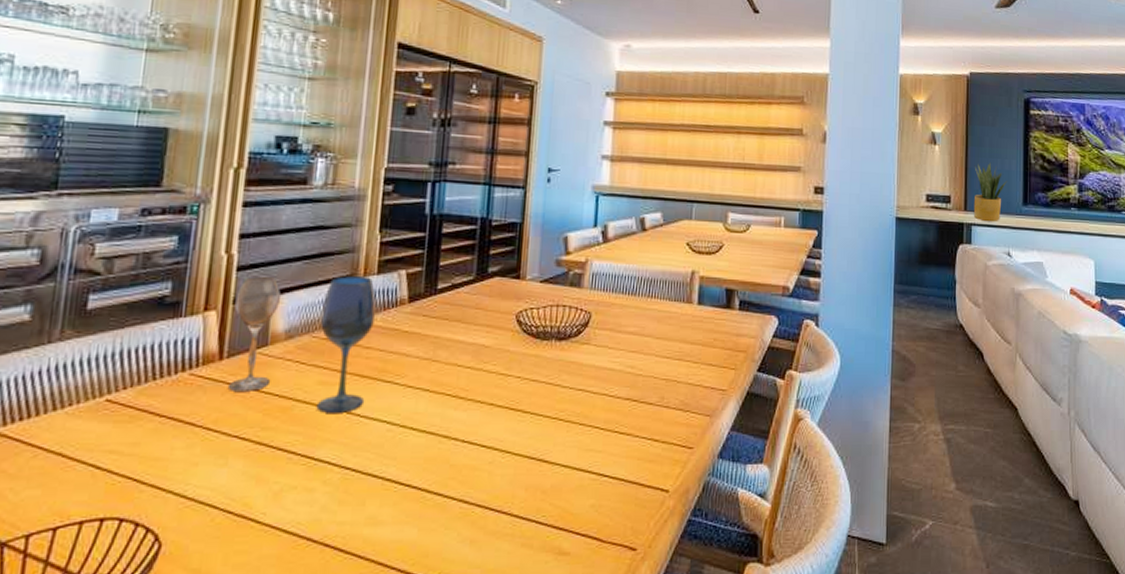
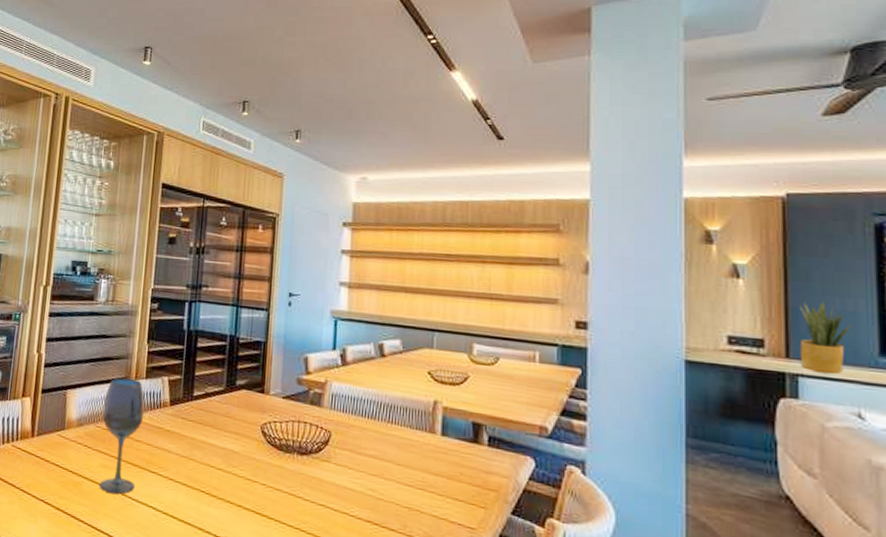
wineglass: present [229,276,282,393] -> none [38,372,75,466]

